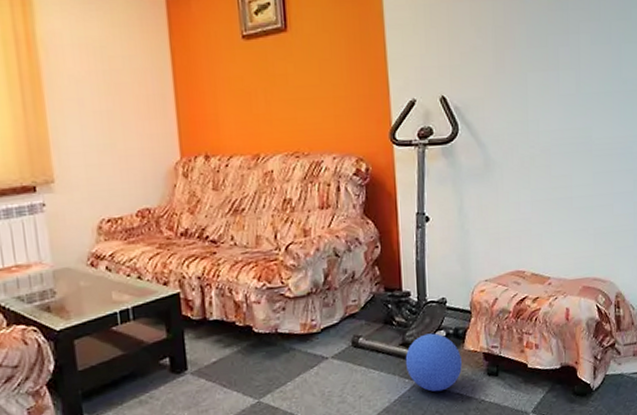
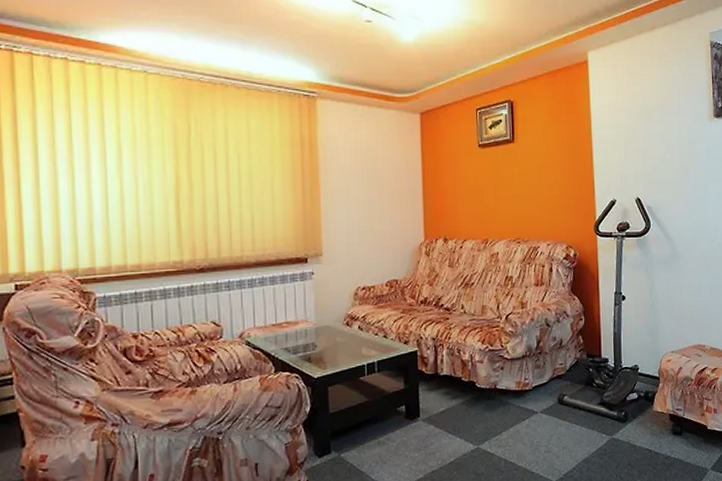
ball: present [405,333,462,392] -> none [603,395,651,447]

